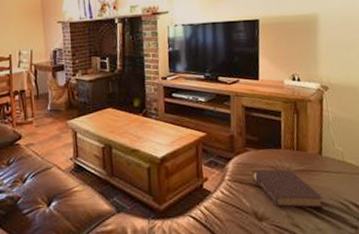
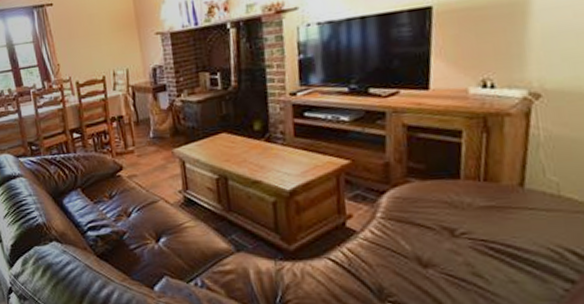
book: present [252,169,323,208] -> none [415,205,523,255]

